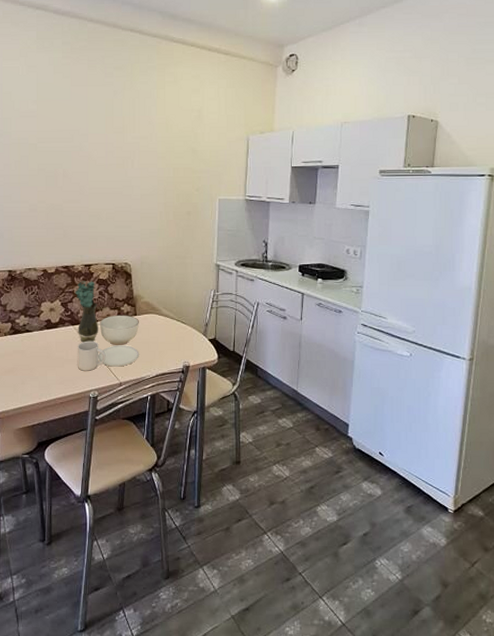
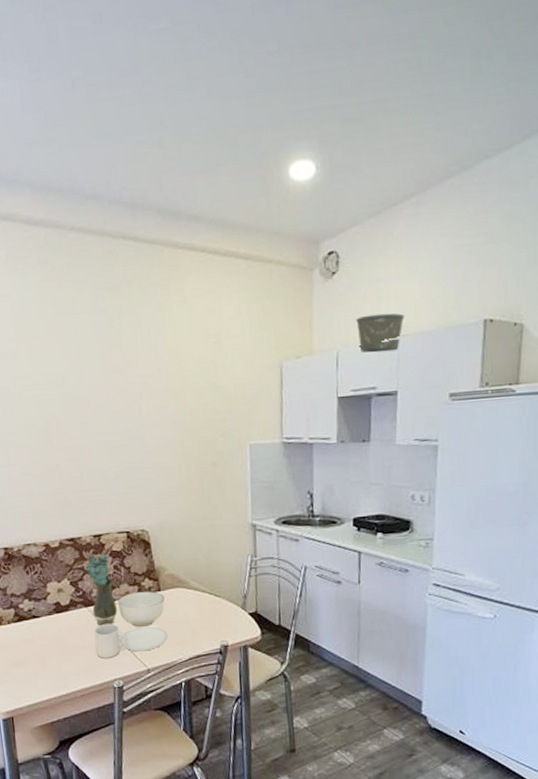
basket: none [309,104,347,134] -> present [356,313,405,353]

